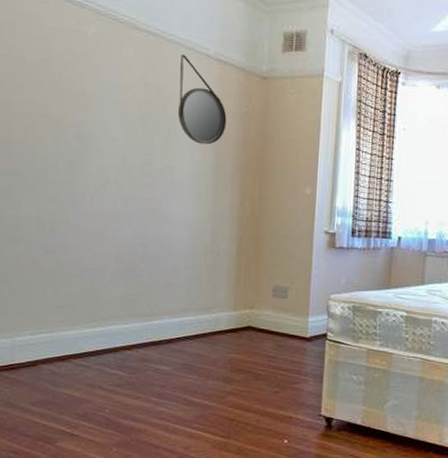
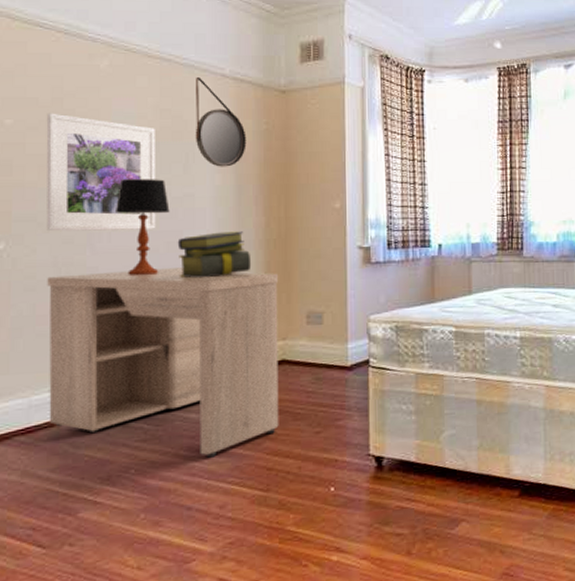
desk: none [31,230,249,405] -> present [47,268,279,458]
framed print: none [32,73,139,196] -> present [46,113,156,232]
table lamp: none [99,145,151,238] -> present [116,178,170,275]
stack of books: none [156,205,225,246] -> present [177,231,252,278]

